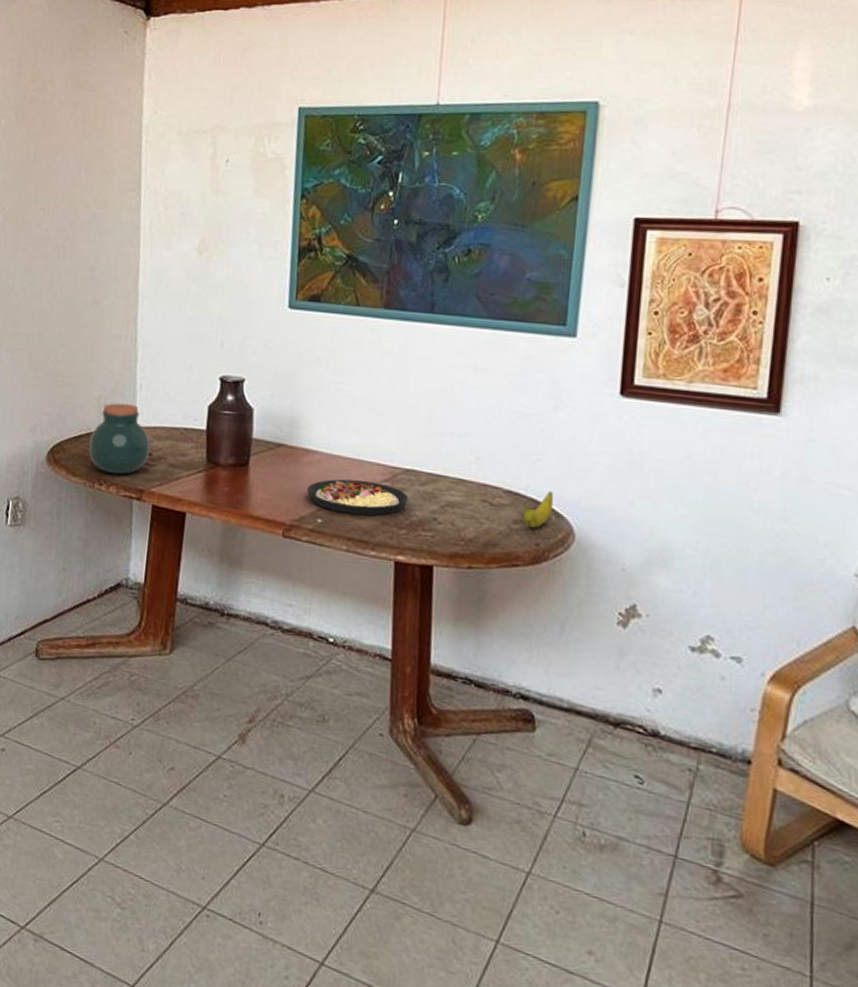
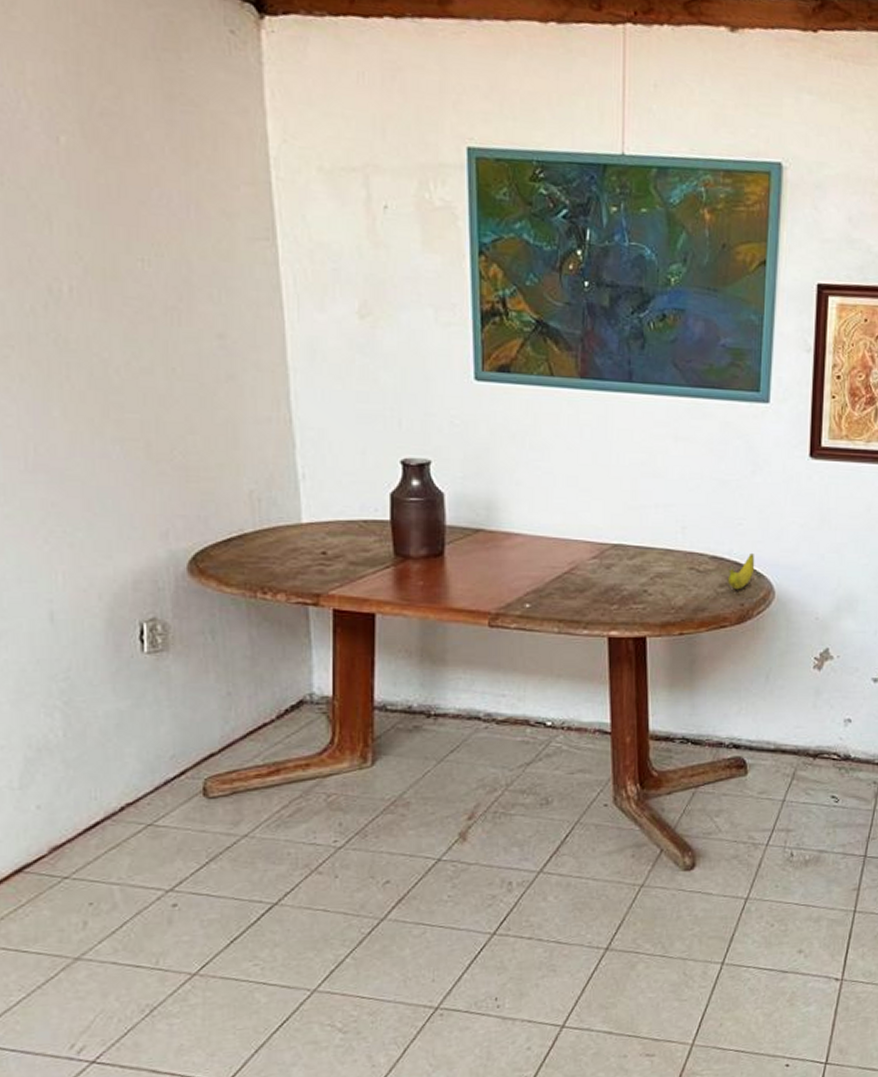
jar: present [89,403,150,475] -> none [244,497,323,580]
plate: present [306,479,408,516] -> none [511,560,617,595]

